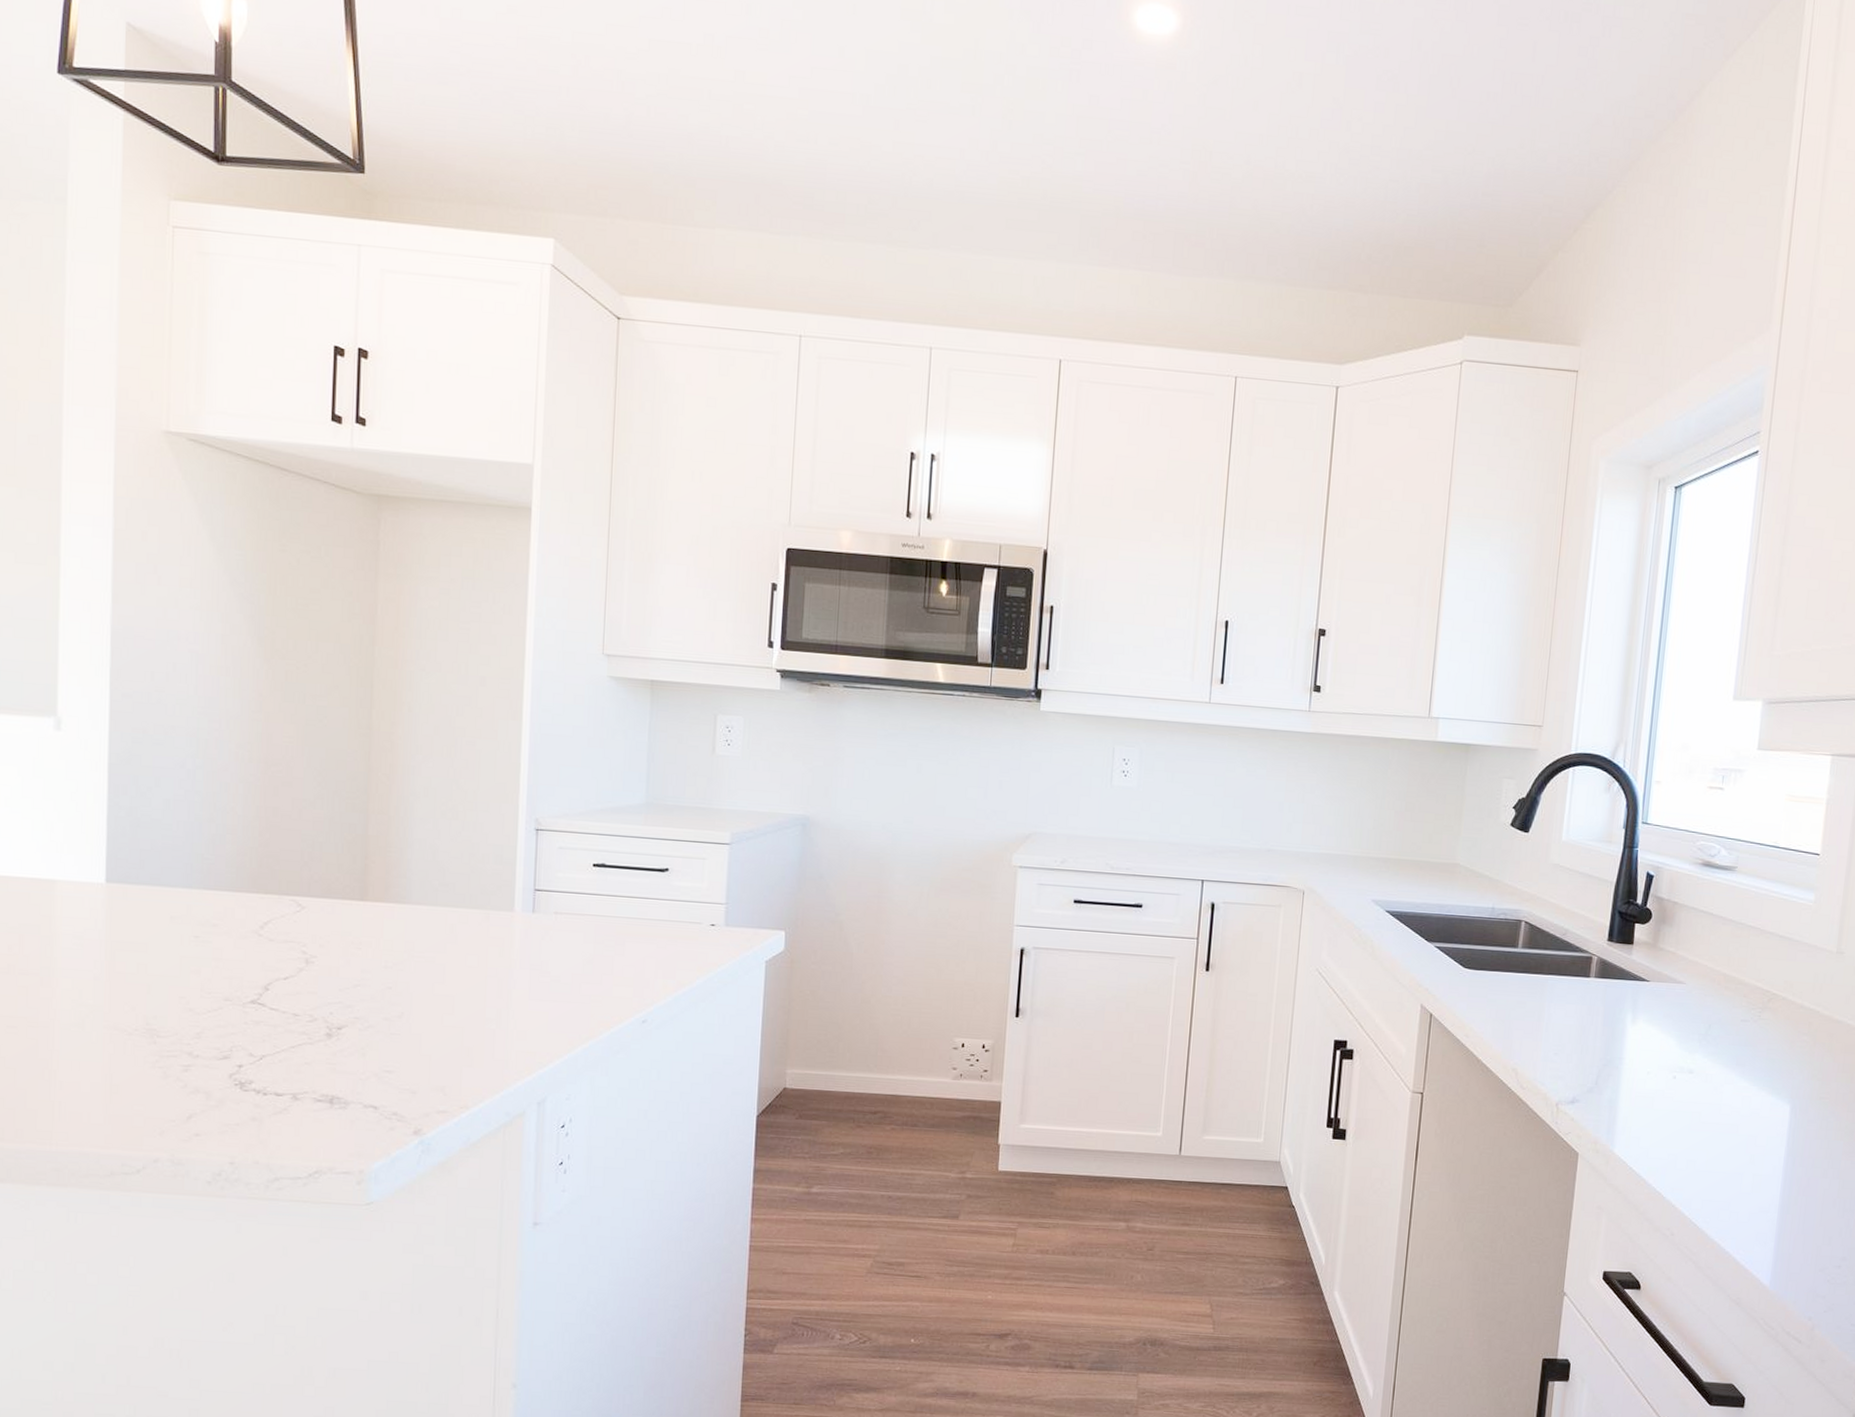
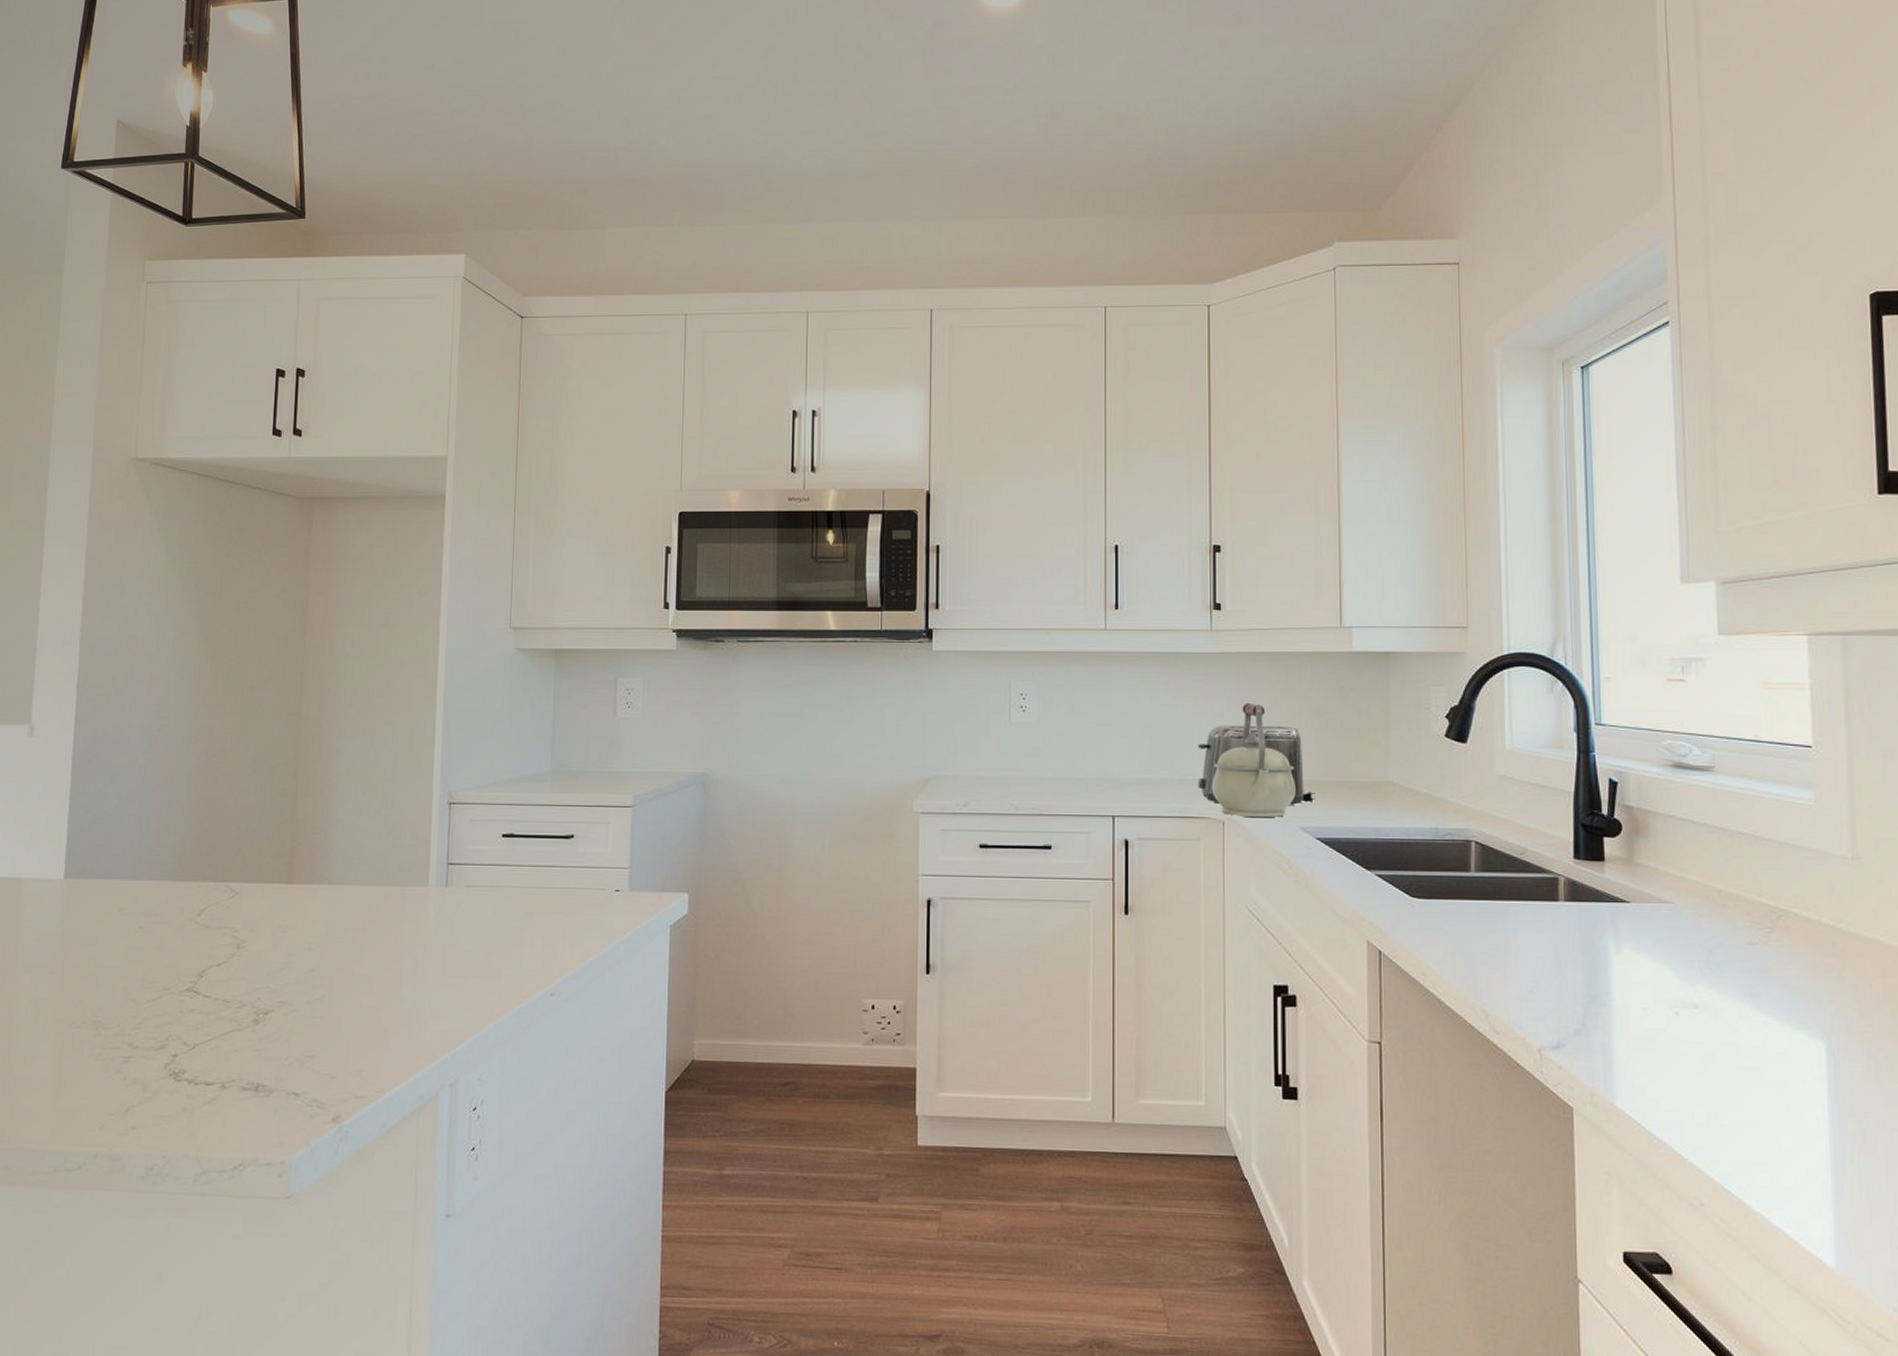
toaster: none [1283,801,1389,880] -> present [1197,725,1315,805]
kettle: none [1295,782,1373,890] -> present [1211,702,1296,818]

